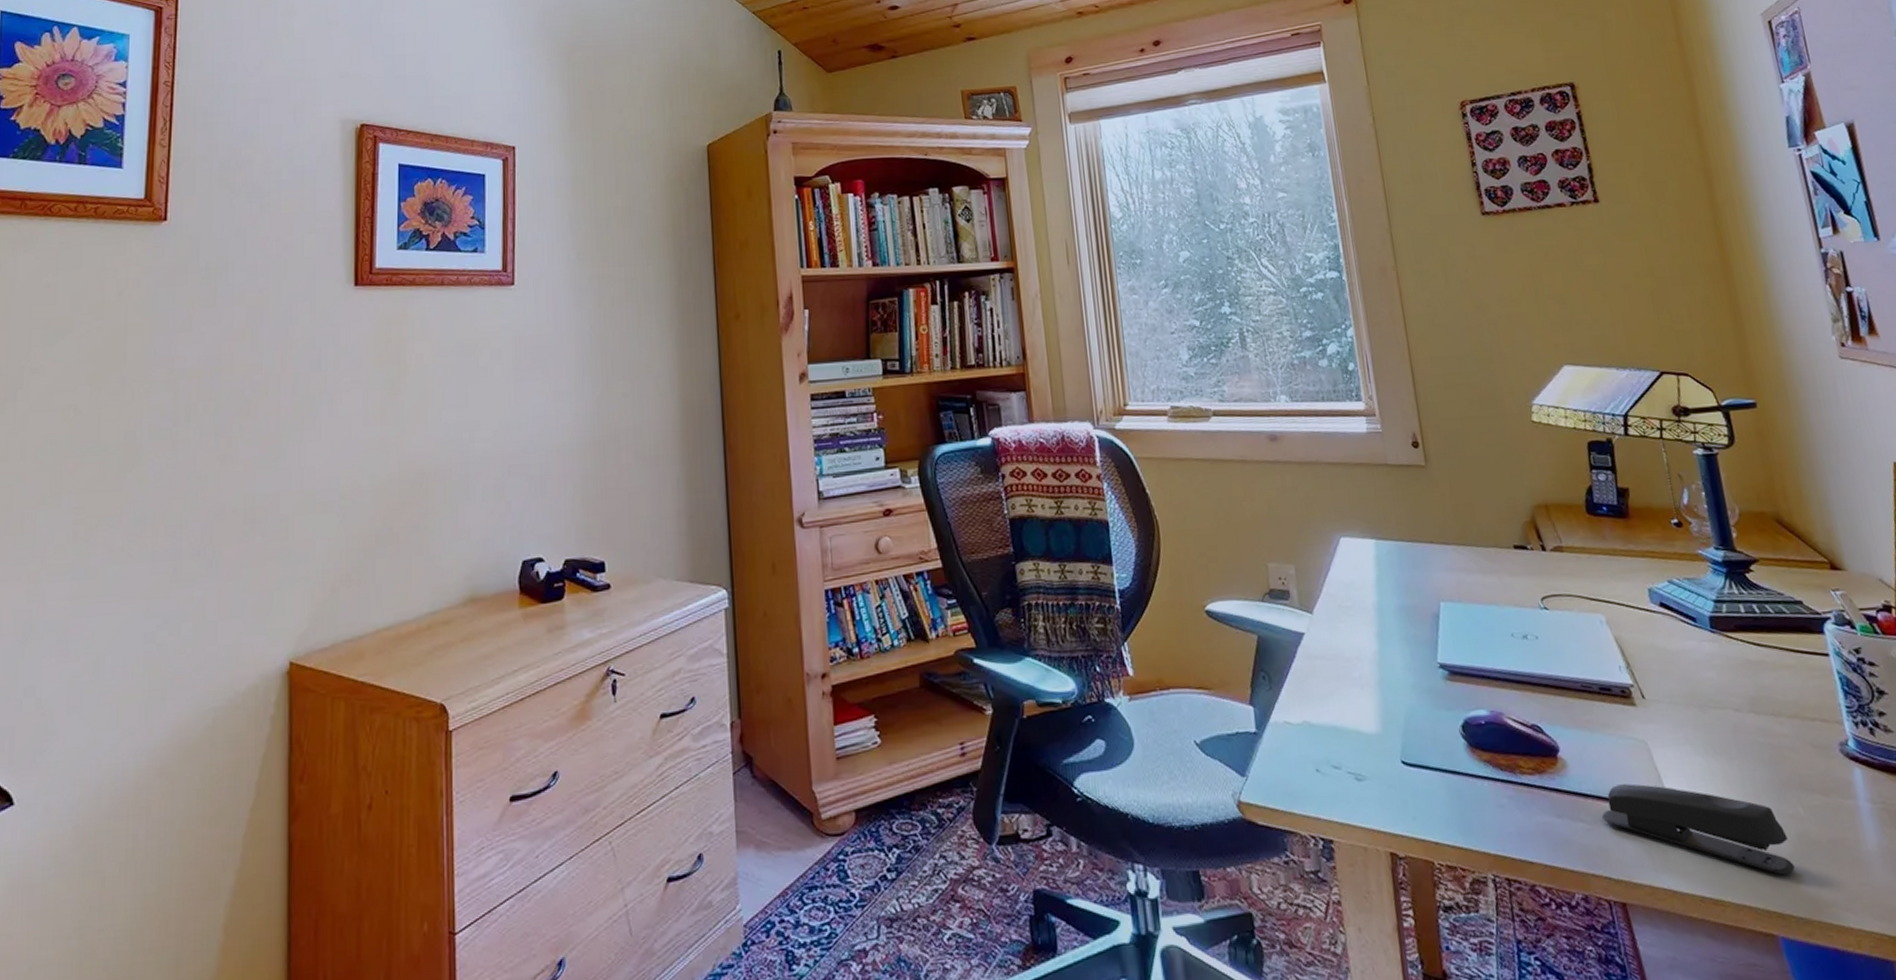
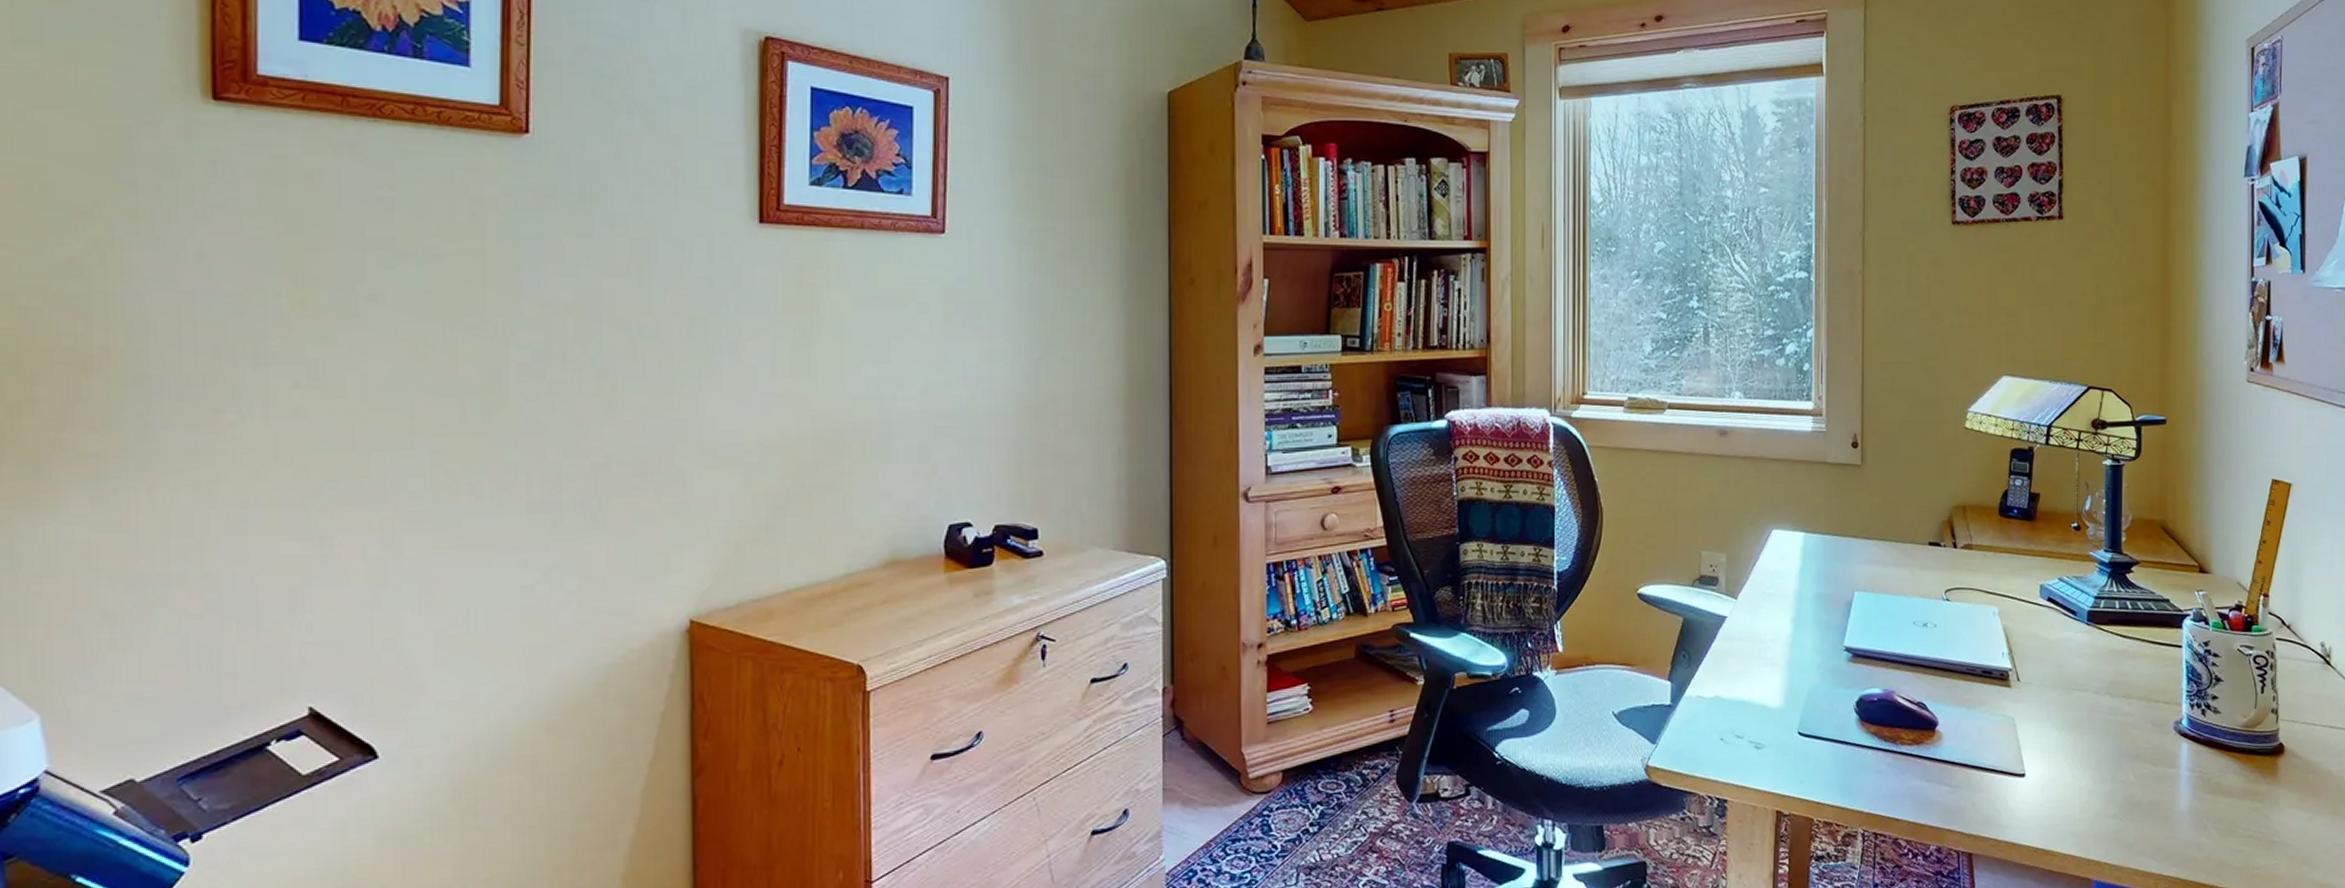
stapler: present [1602,783,1795,875] -> none [1965,754,2117,831]

